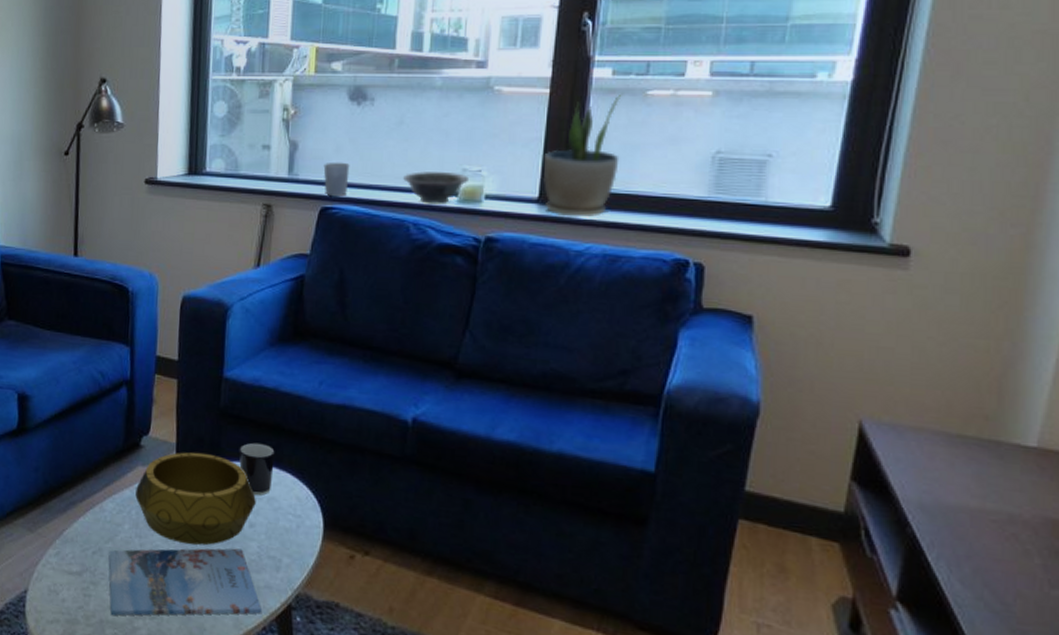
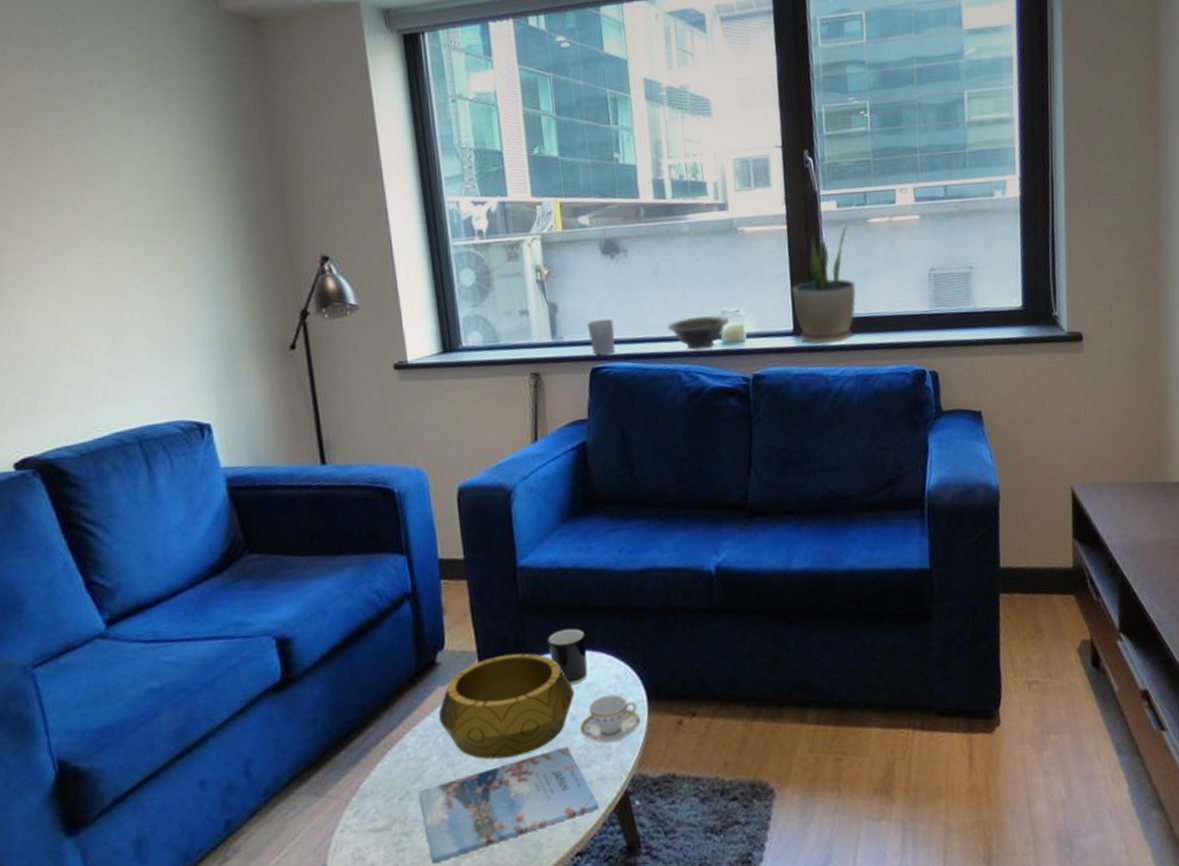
teacup: none [255,512,314,557] -> present [579,694,641,743]

